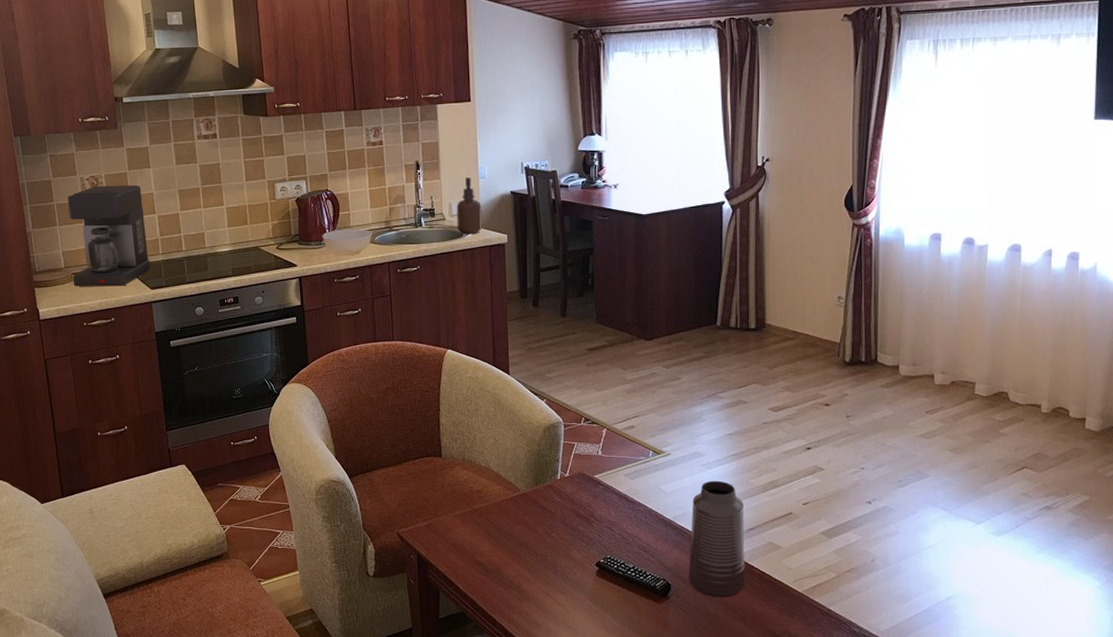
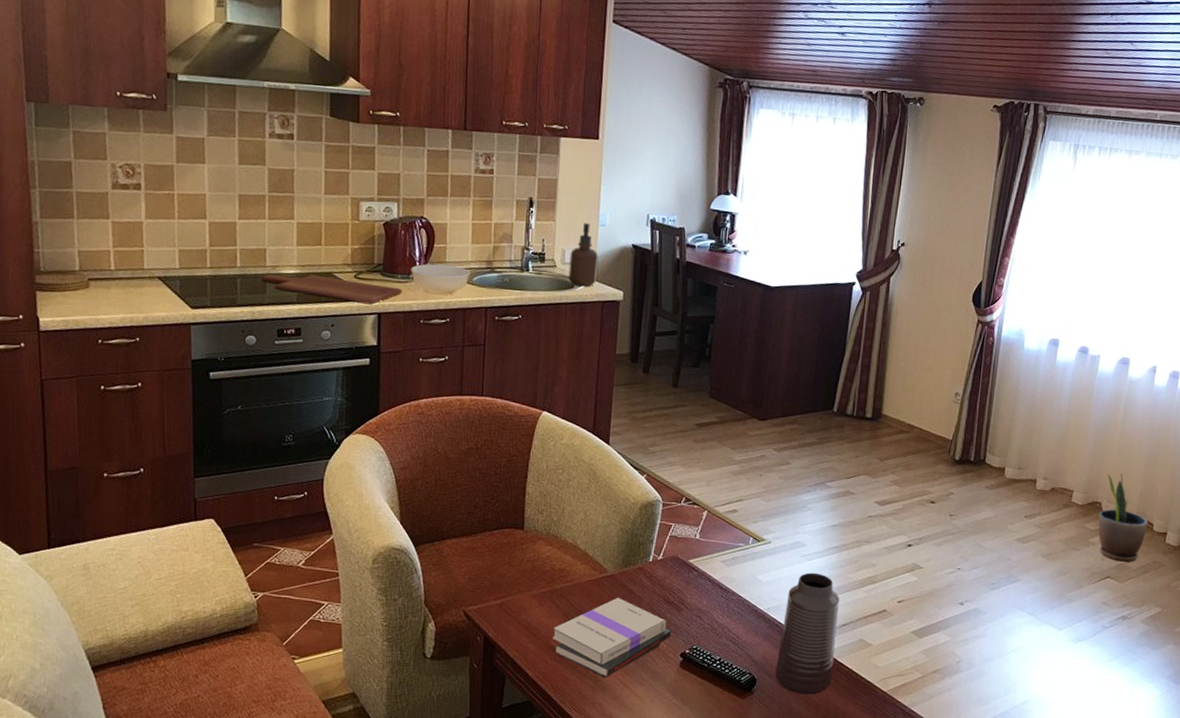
coffee maker: present [67,184,151,287] -> none [89,176,194,301]
cutting board: none [203,250,317,271] -> present [261,273,402,305]
books: none [477,514,585,589] -> present [553,598,671,678]
potted plant: none [1007,361,1063,451] -> present [1098,473,1148,562]

